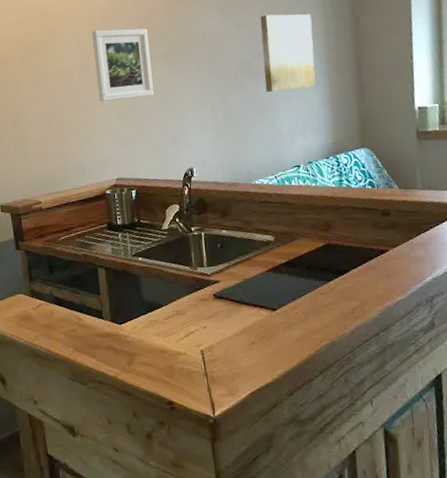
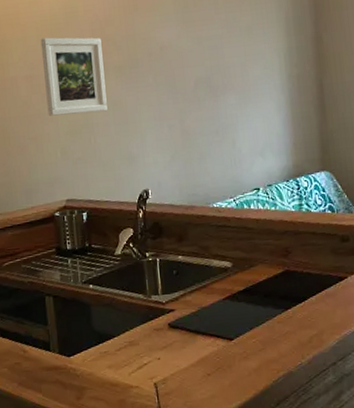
wall art: present [260,14,316,92] -> none [220,28,277,110]

